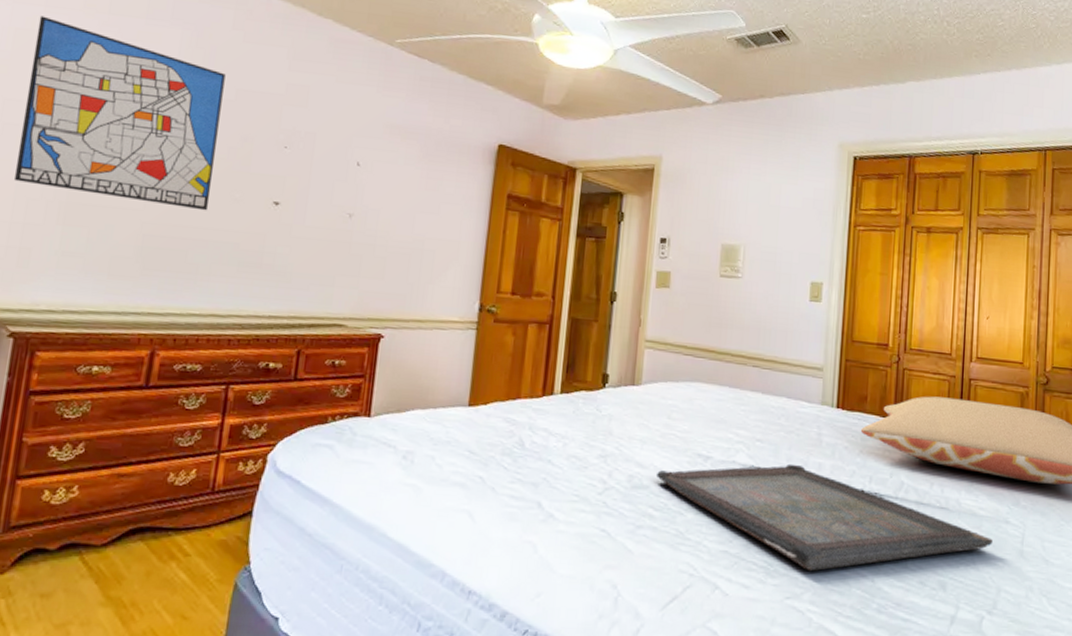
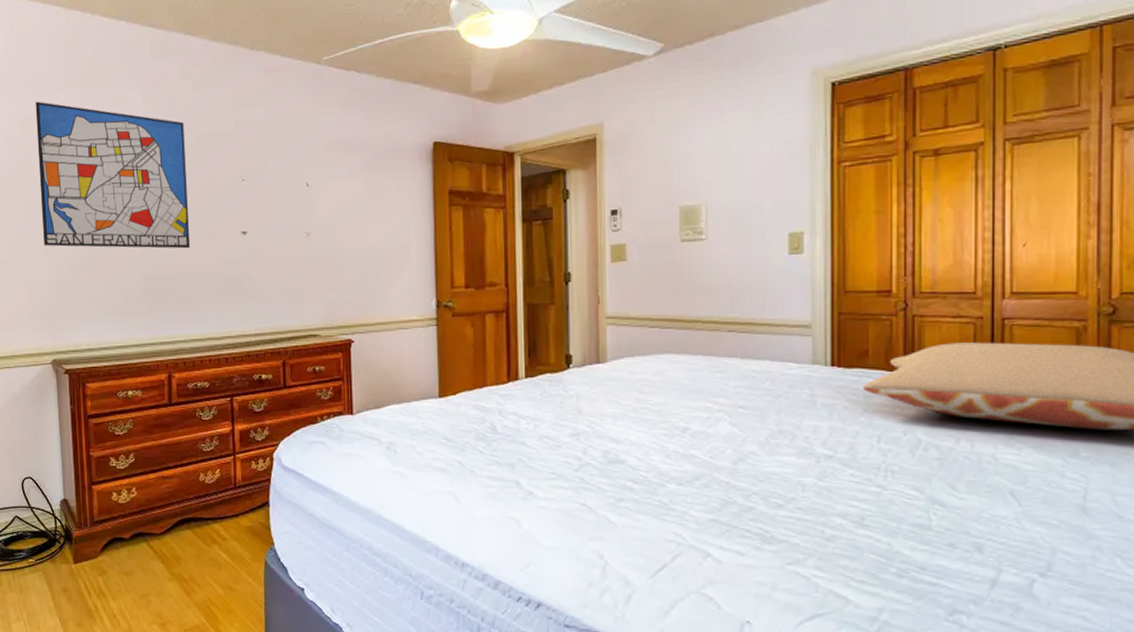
serving tray: present [655,463,993,572] -> none [631,428,1043,537]

